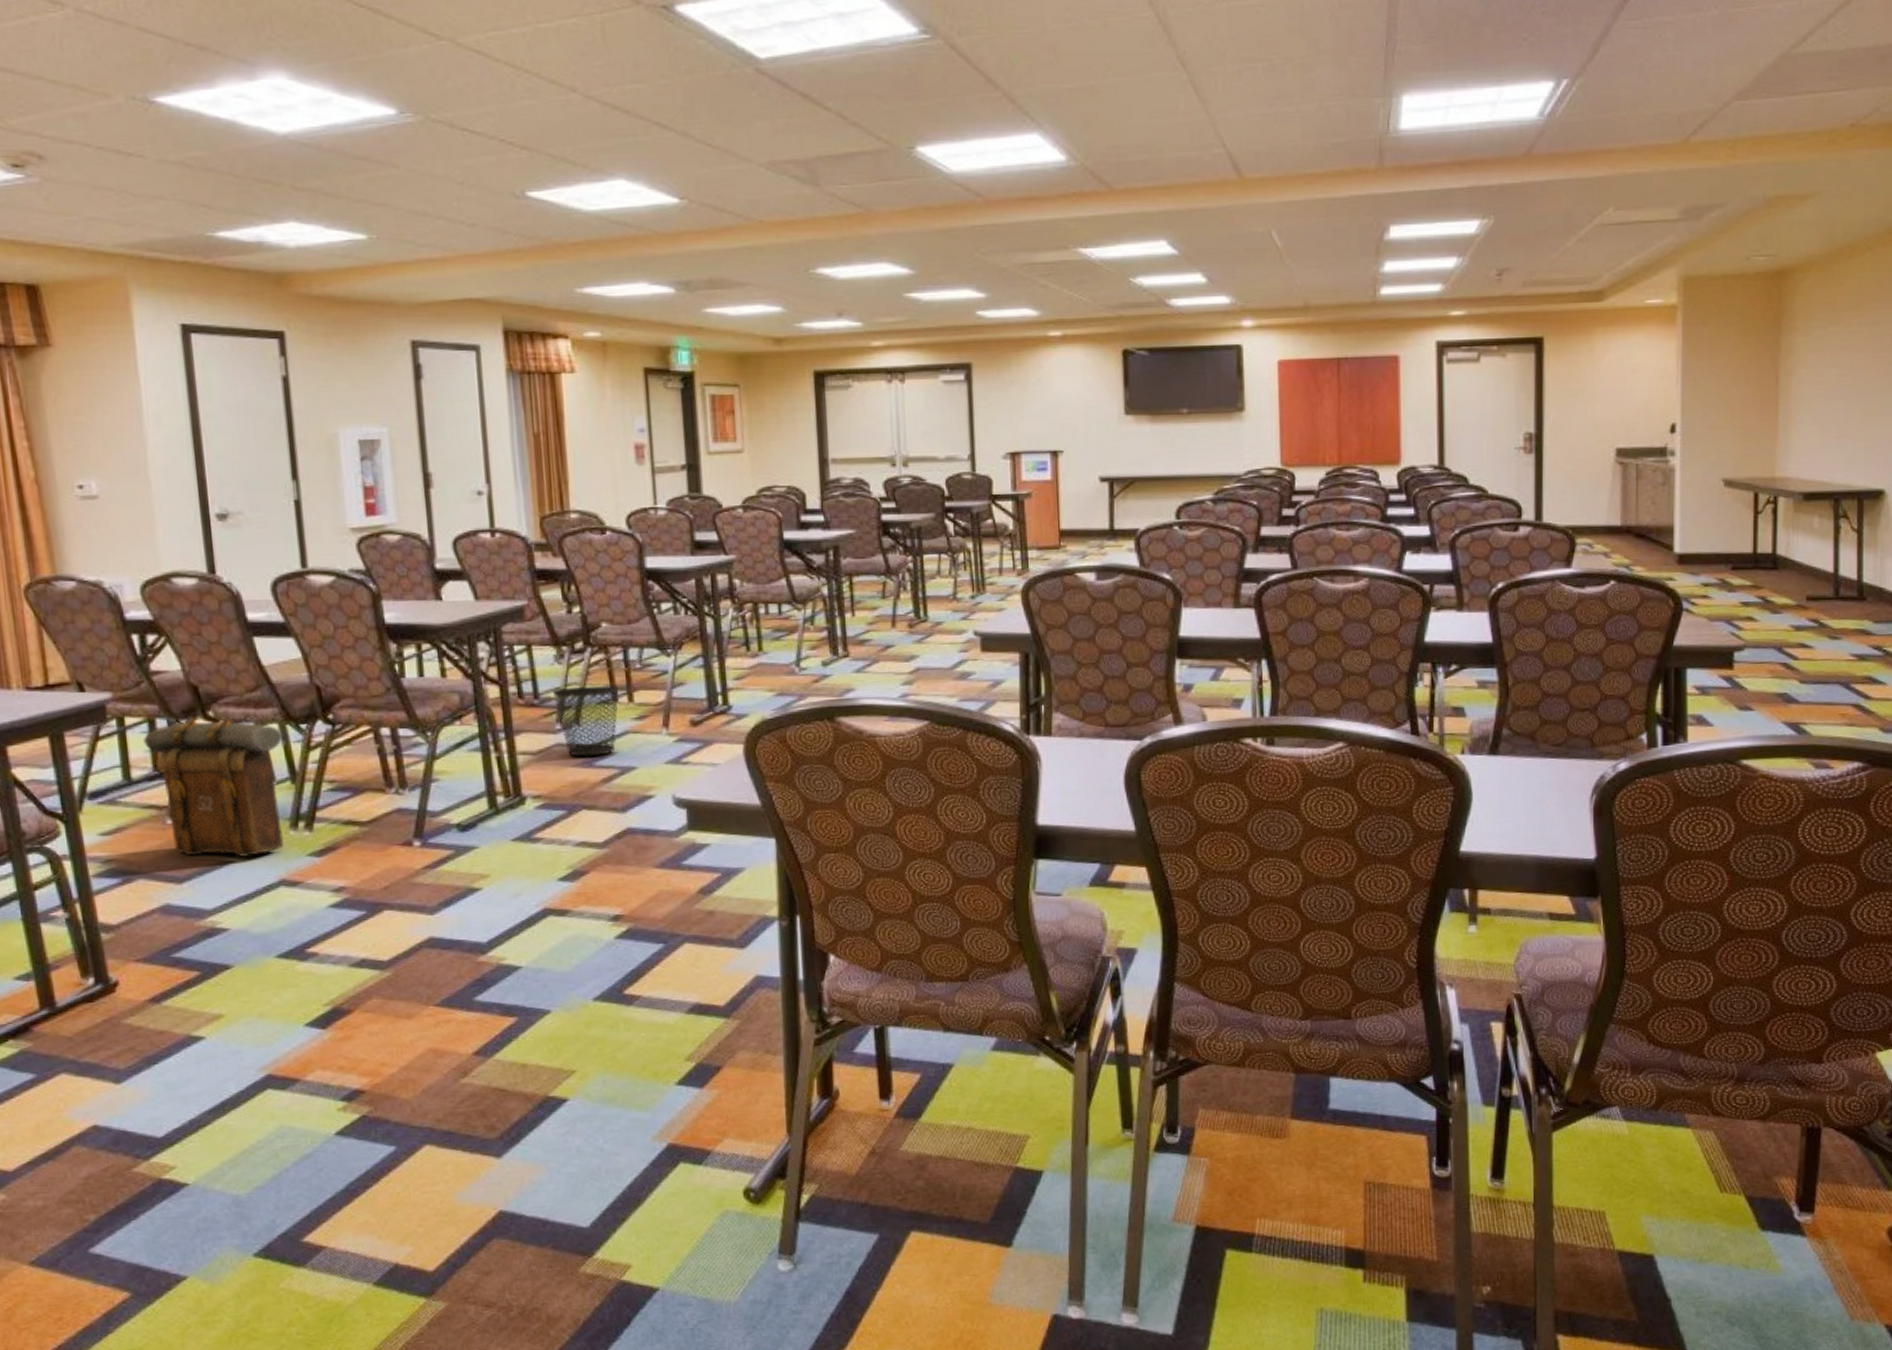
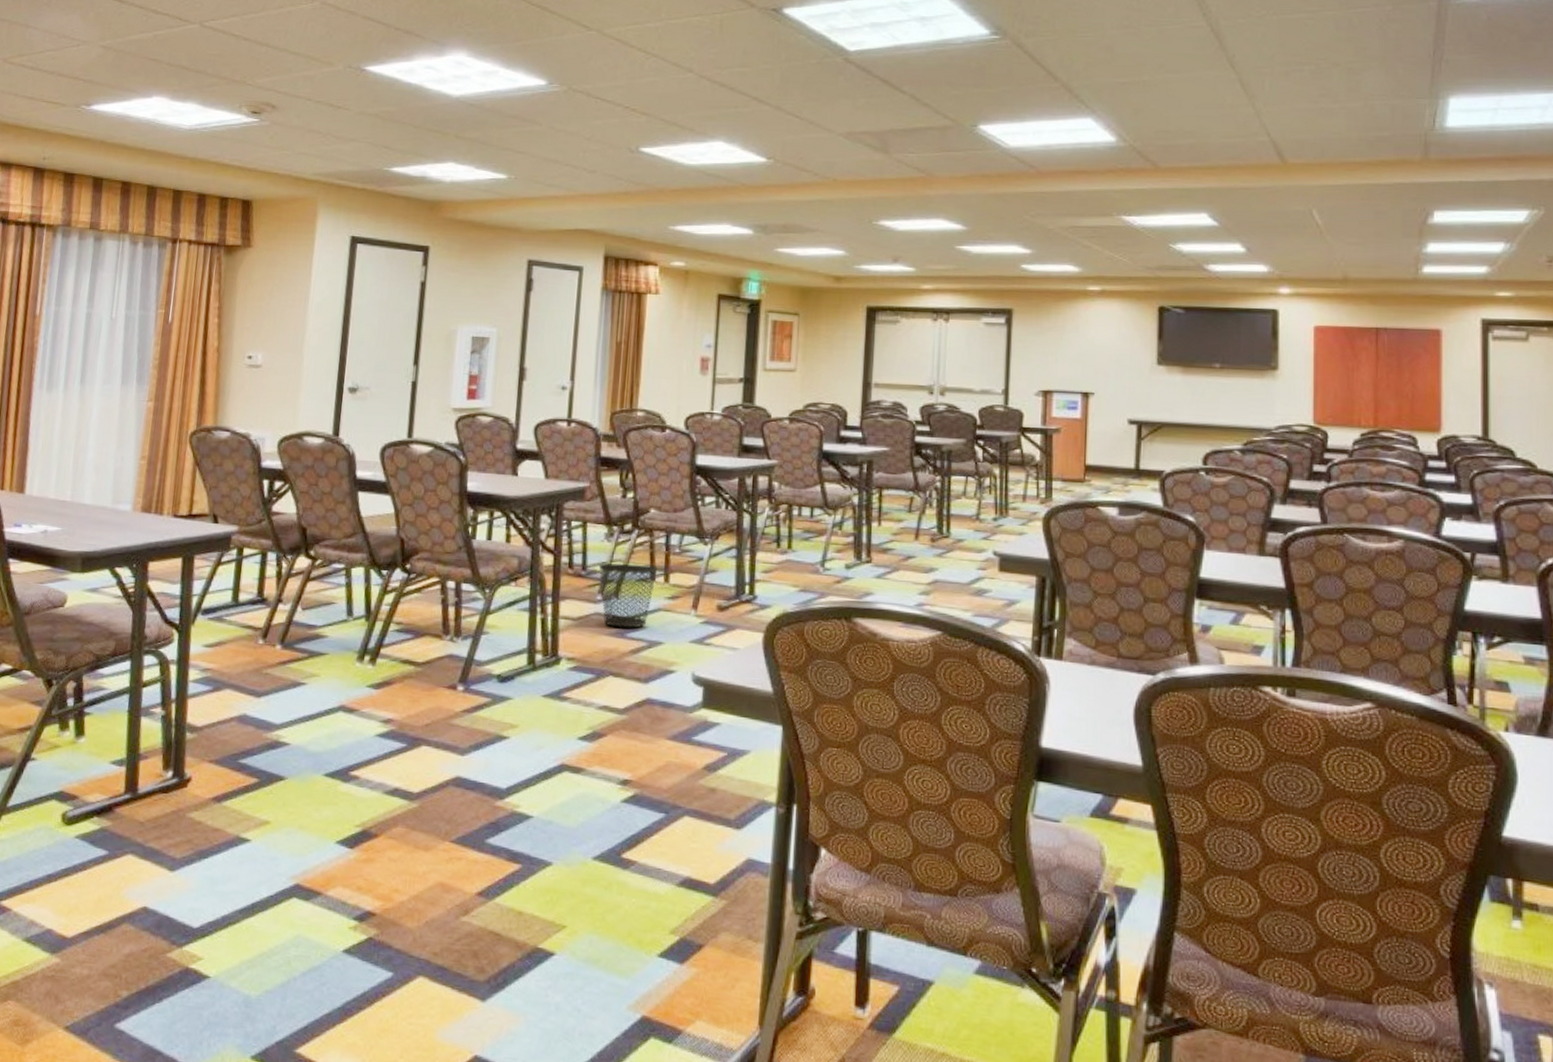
backpack: present [144,717,284,858] -> none [254,554,366,682]

